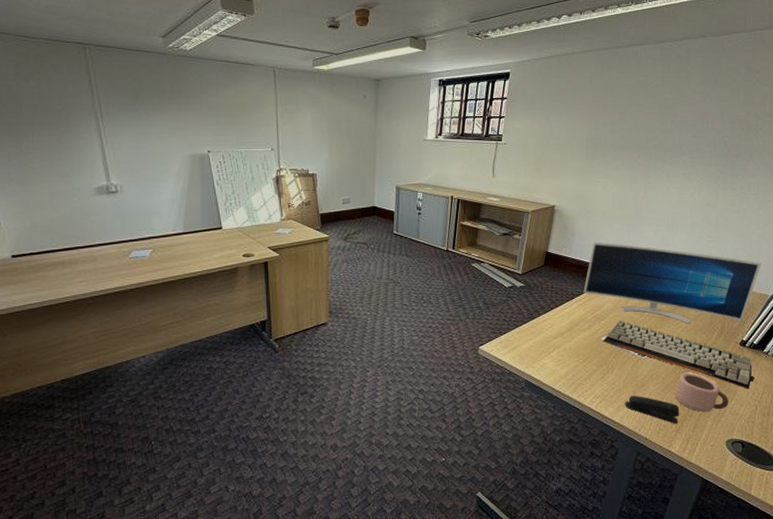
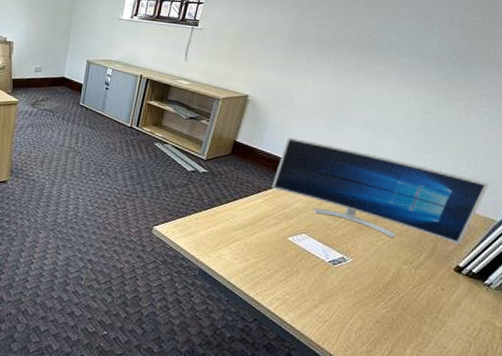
keyboard: present [603,320,755,390] -> none [289,222,471,323]
stapler: present [625,395,680,424] -> none [308,304,373,345]
mug: present [675,372,729,413] -> none [369,290,436,339]

